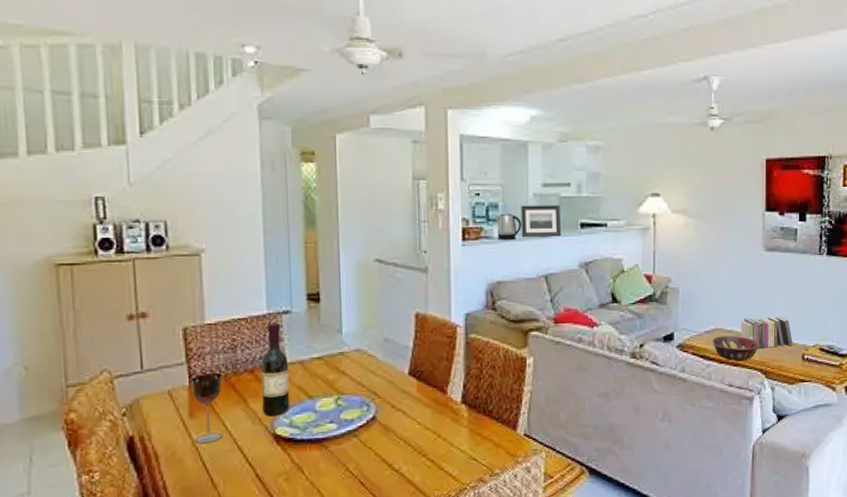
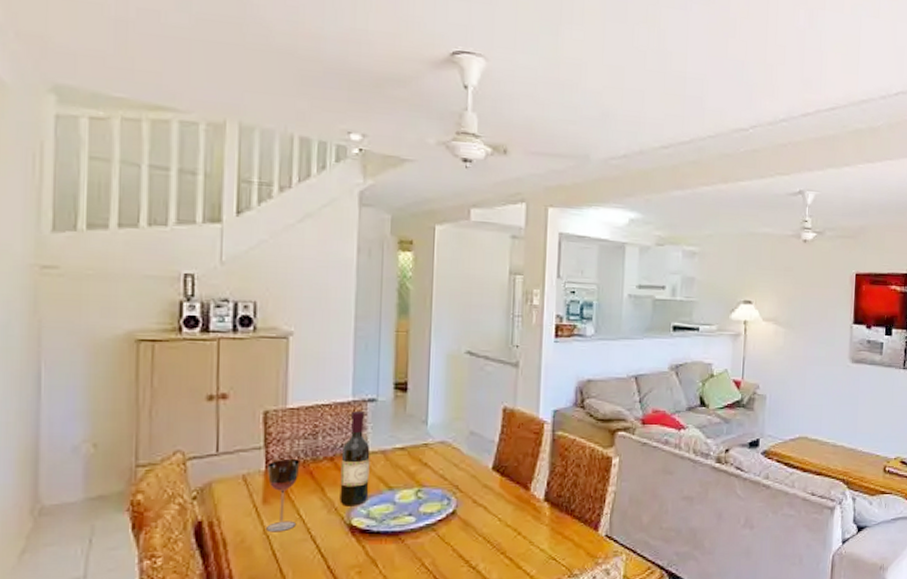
kettle: present [496,213,521,241] -> none [590,312,615,340]
picture frame: present [521,205,562,238] -> none [614,305,654,339]
decorative bowl: present [712,335,760,362] -> none [796,444,844,471]
books: present [741,316,793,349] -> none [825,427,875,459]

